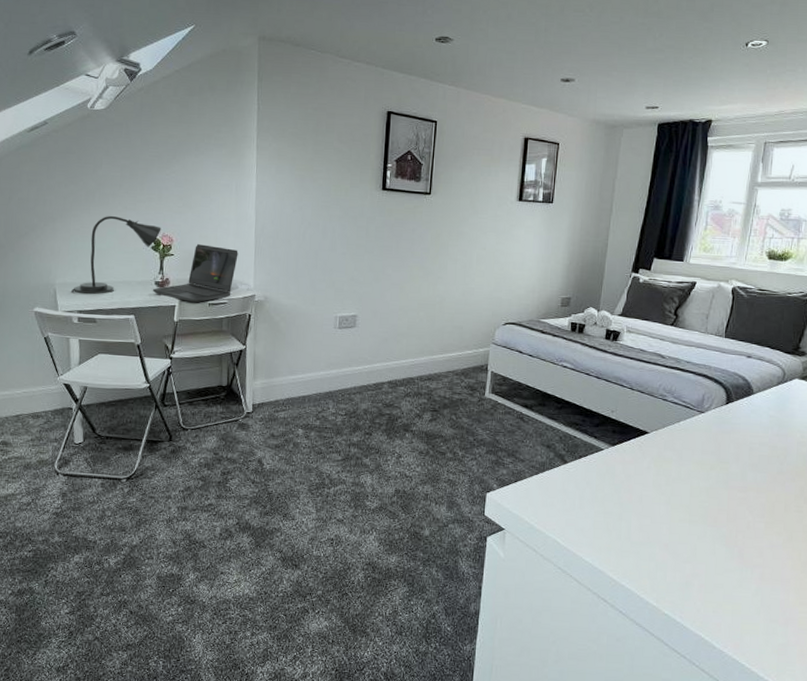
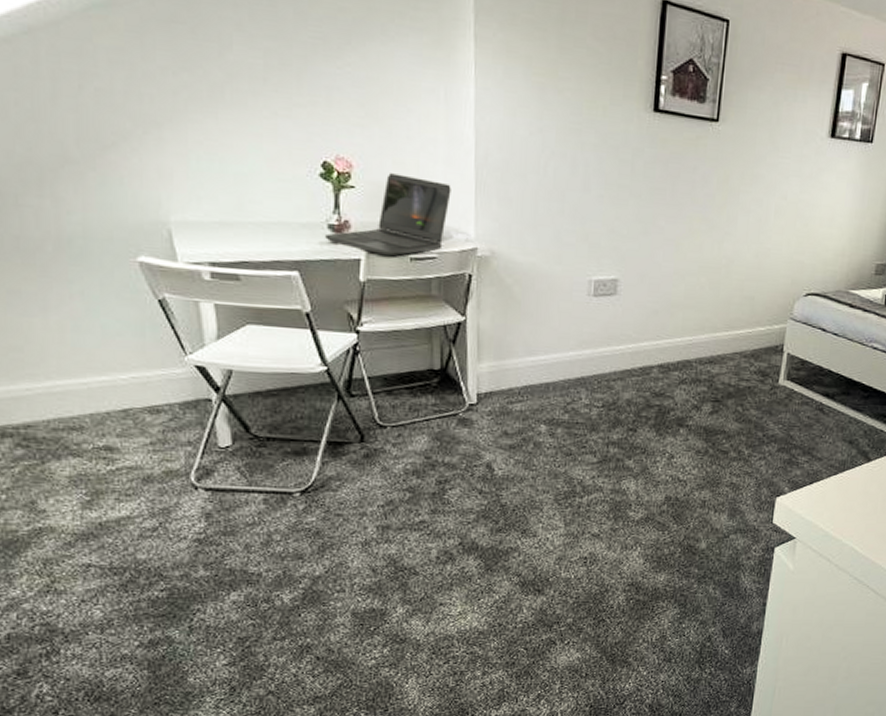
desk lamp: present [71,216,162,295] -> none [197,124,334,241]

